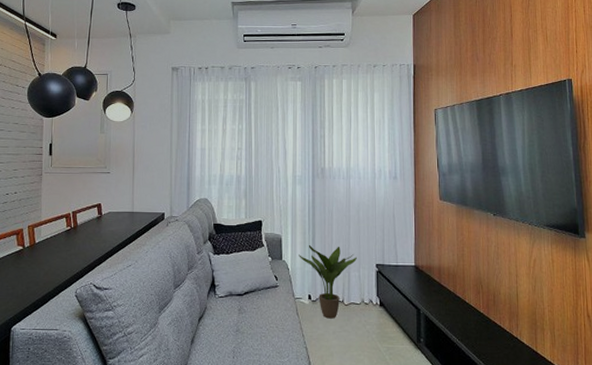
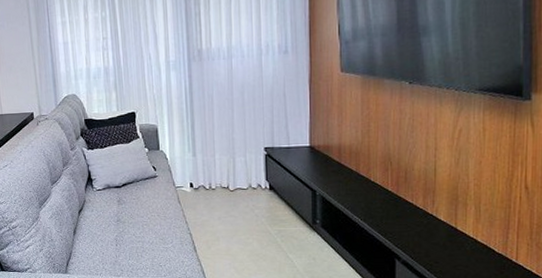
potted plant: present [299,245,357,319] -> none [177,131,242,205]

